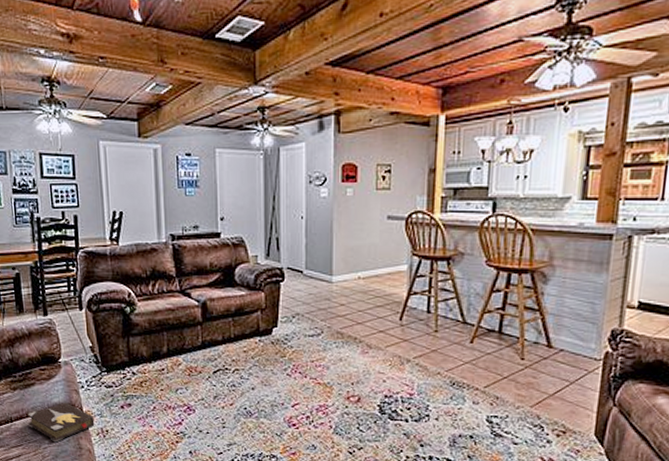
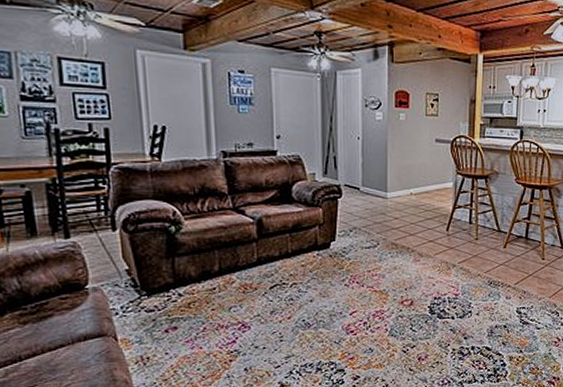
hardback book: present [27,402,95,443] -> none [43,332,133,378]

